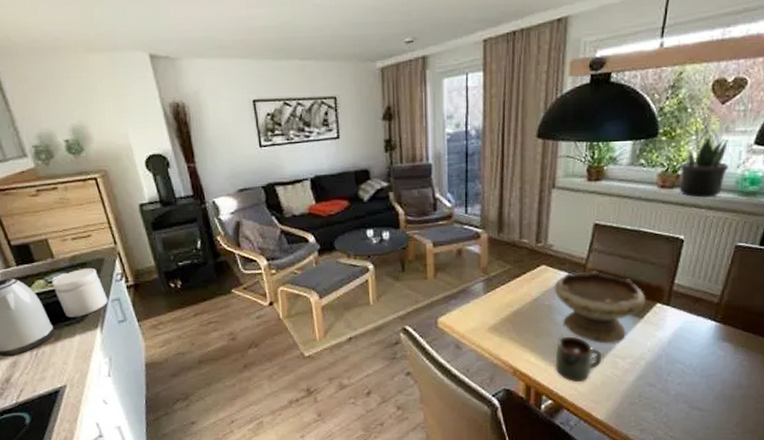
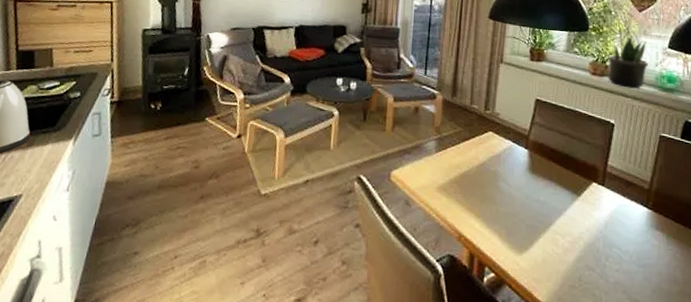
jar: present [51,267,108,317] -> none [42,79,90,126]
bowl: present [554,271,646,344] -> none [499,142,583,218]
mug: present [555,336,602,382] -> none [498,205,543,256]

